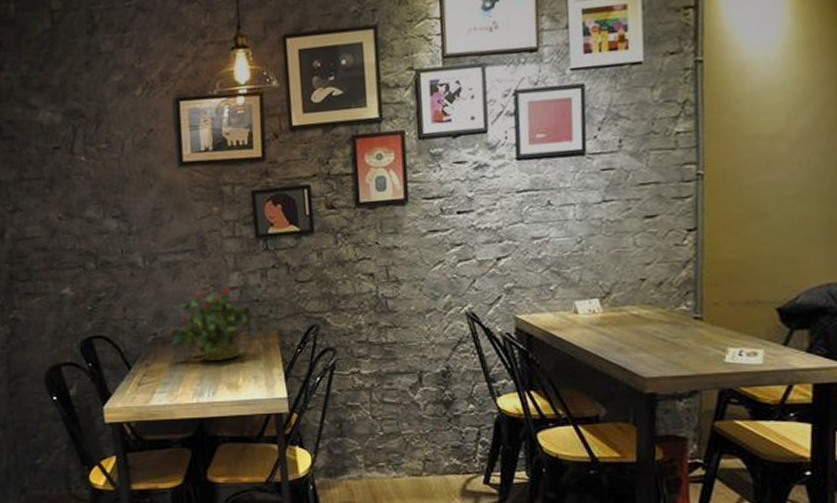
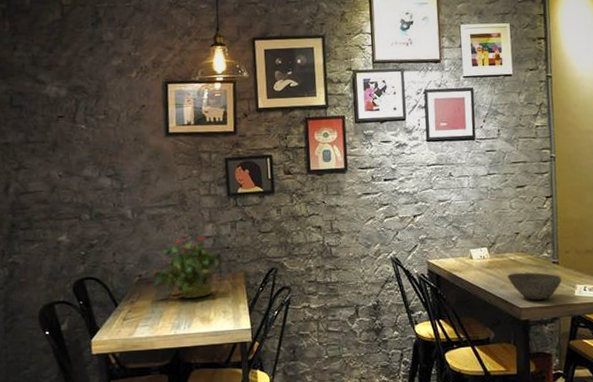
bowl: none [626,331,706,369] -> present [507,272,561,301]

